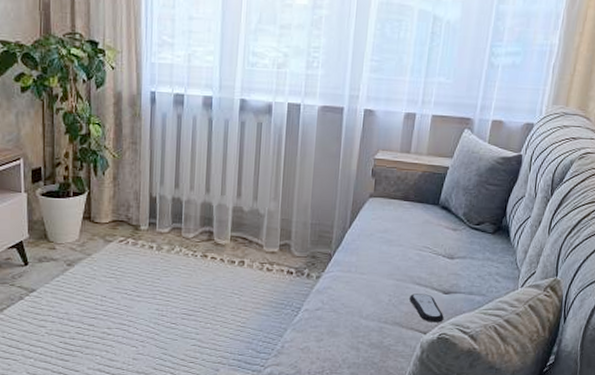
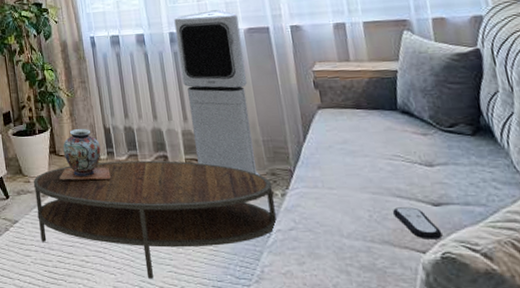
coffee table: none [59,233,310,352] -> present [33,160,276,279]
decorative vase: none [90,195,149,251] -> present [59,129,111,180]
air purifier: none [243,80,315,257] -> present [174,10,260,176]

